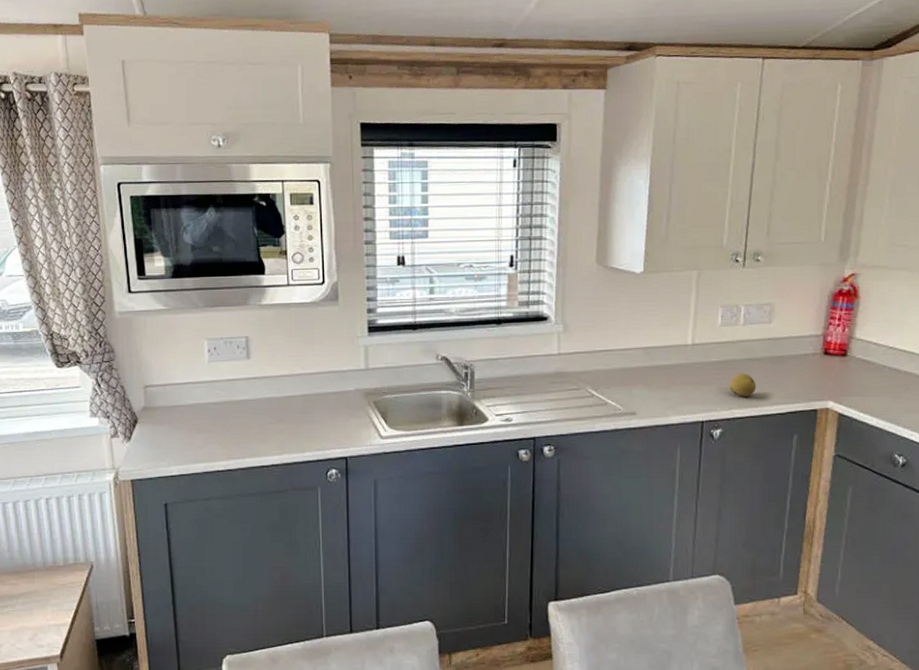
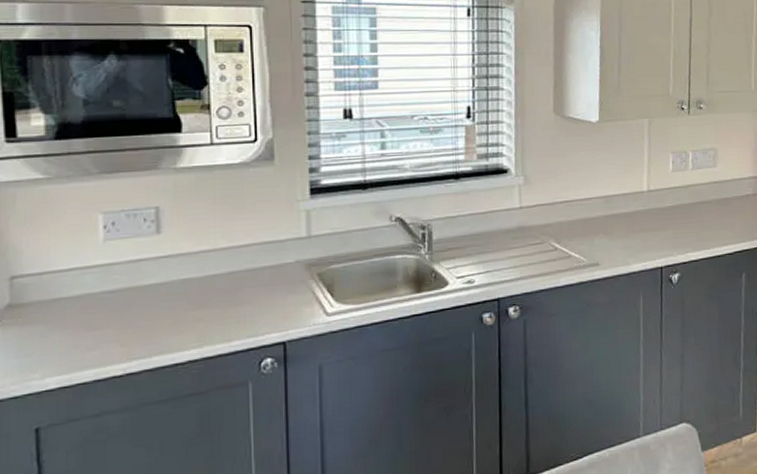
fruit: present [730,374,757,396] -> none [683,217,708,240]

